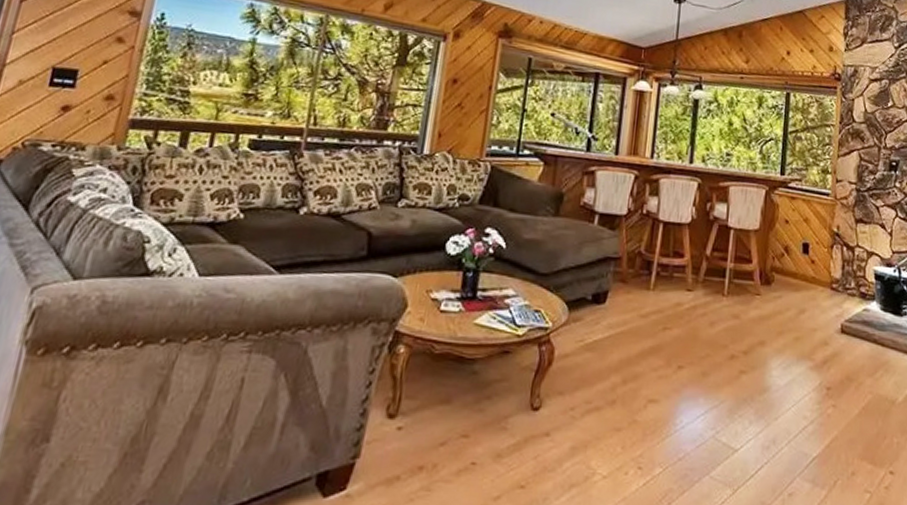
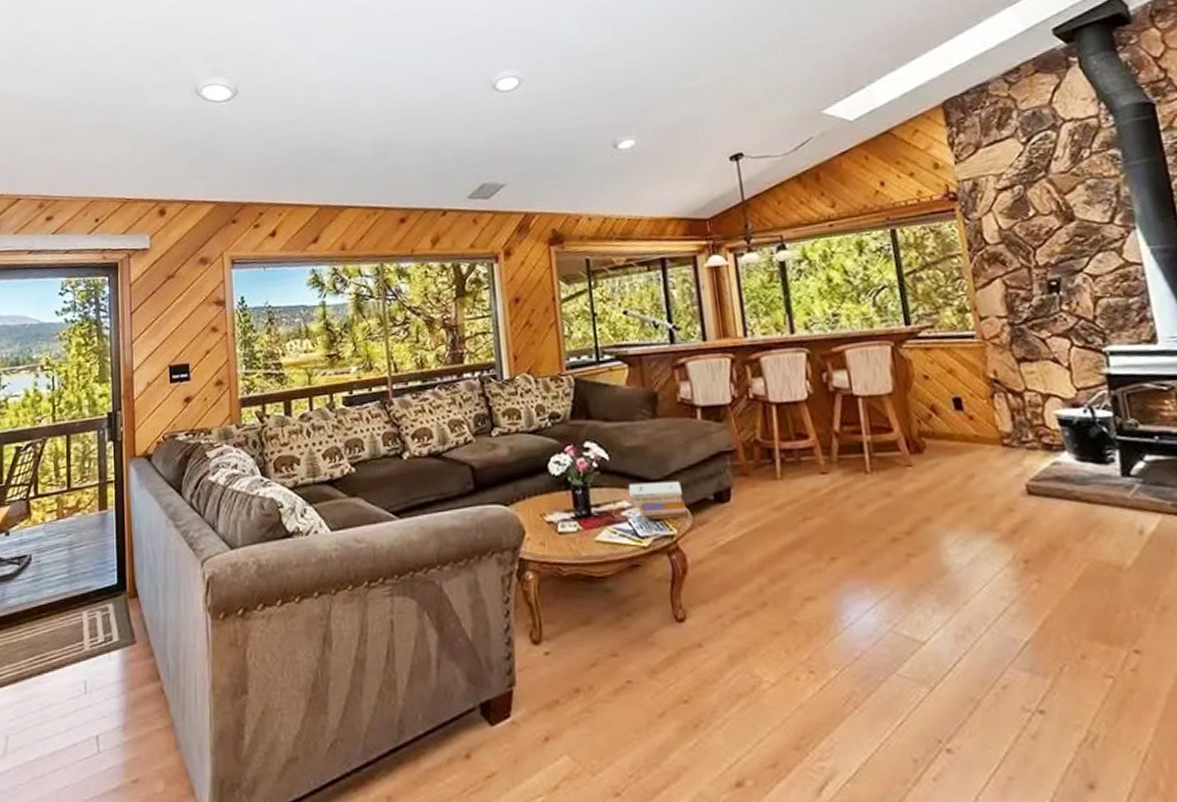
books: none [515,273,567,314] -> present [628,480,689,522]

